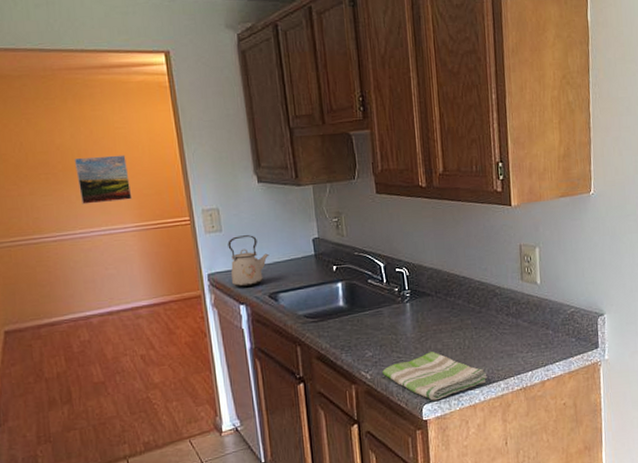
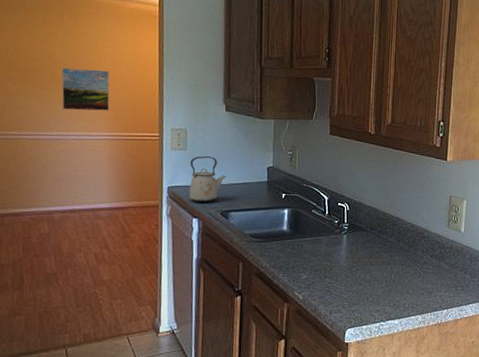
dish towel: present [382,351,488,401] -> none [314,281,407,326]

